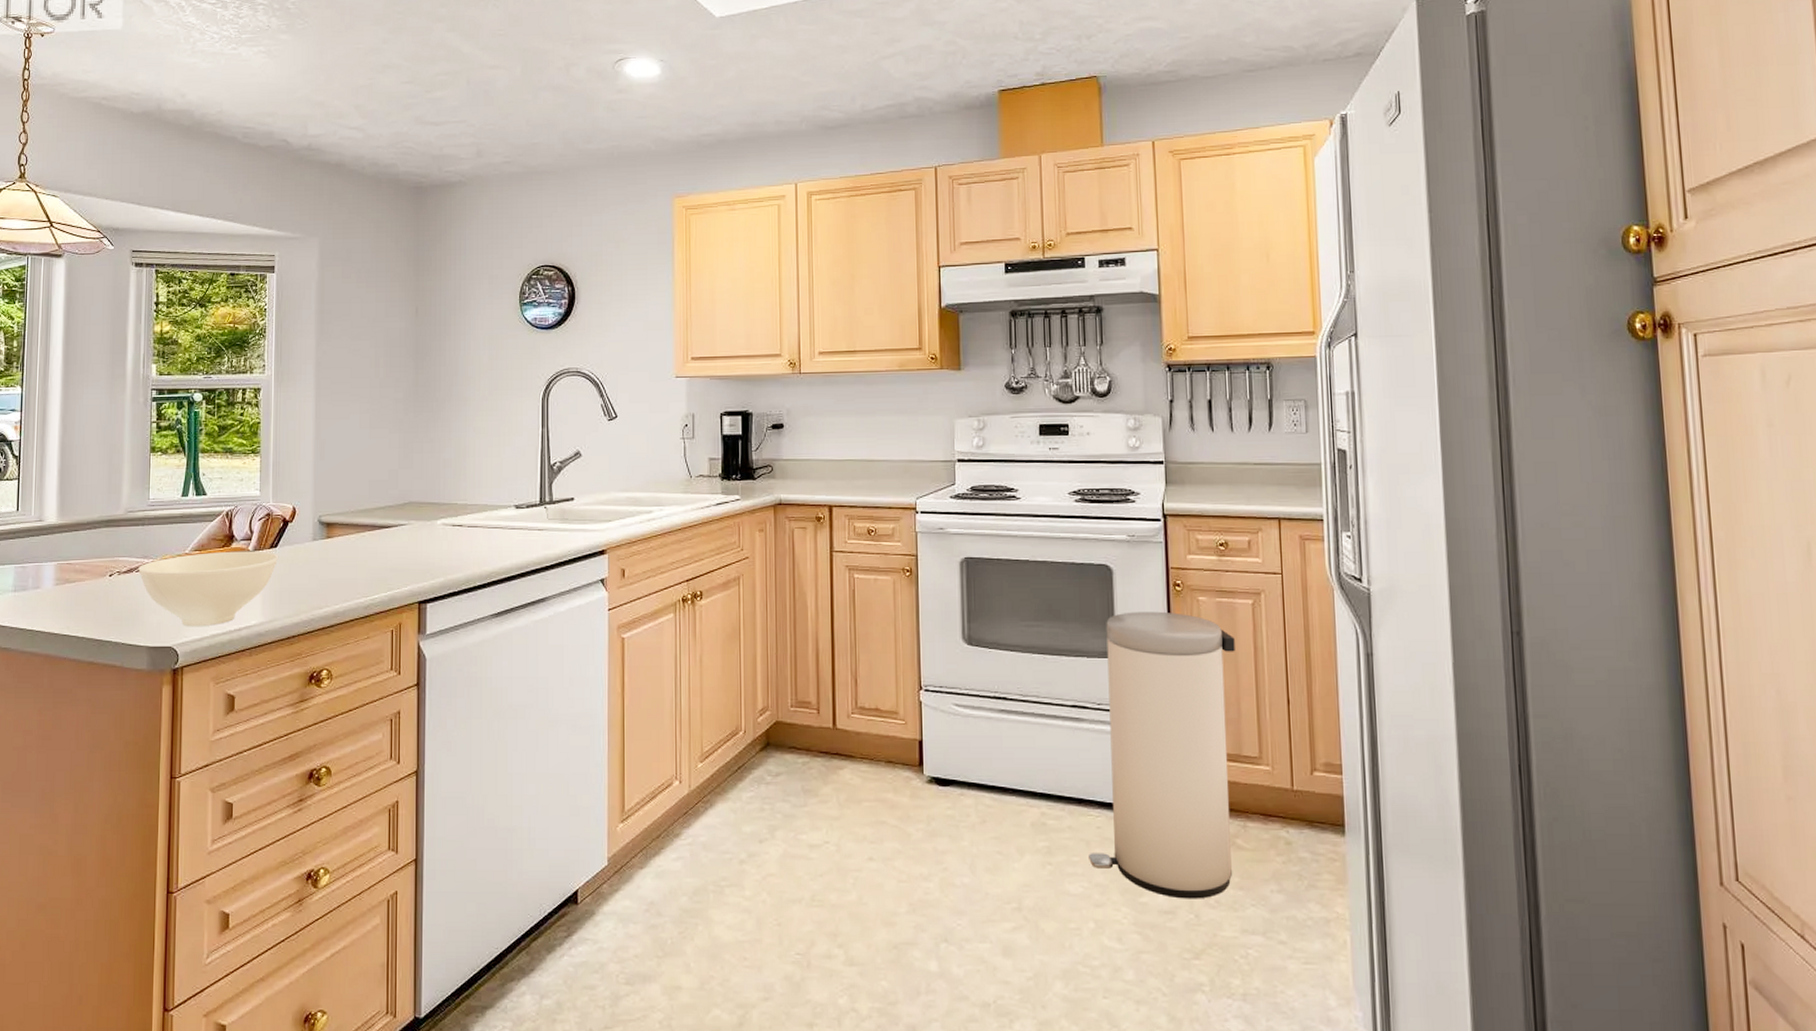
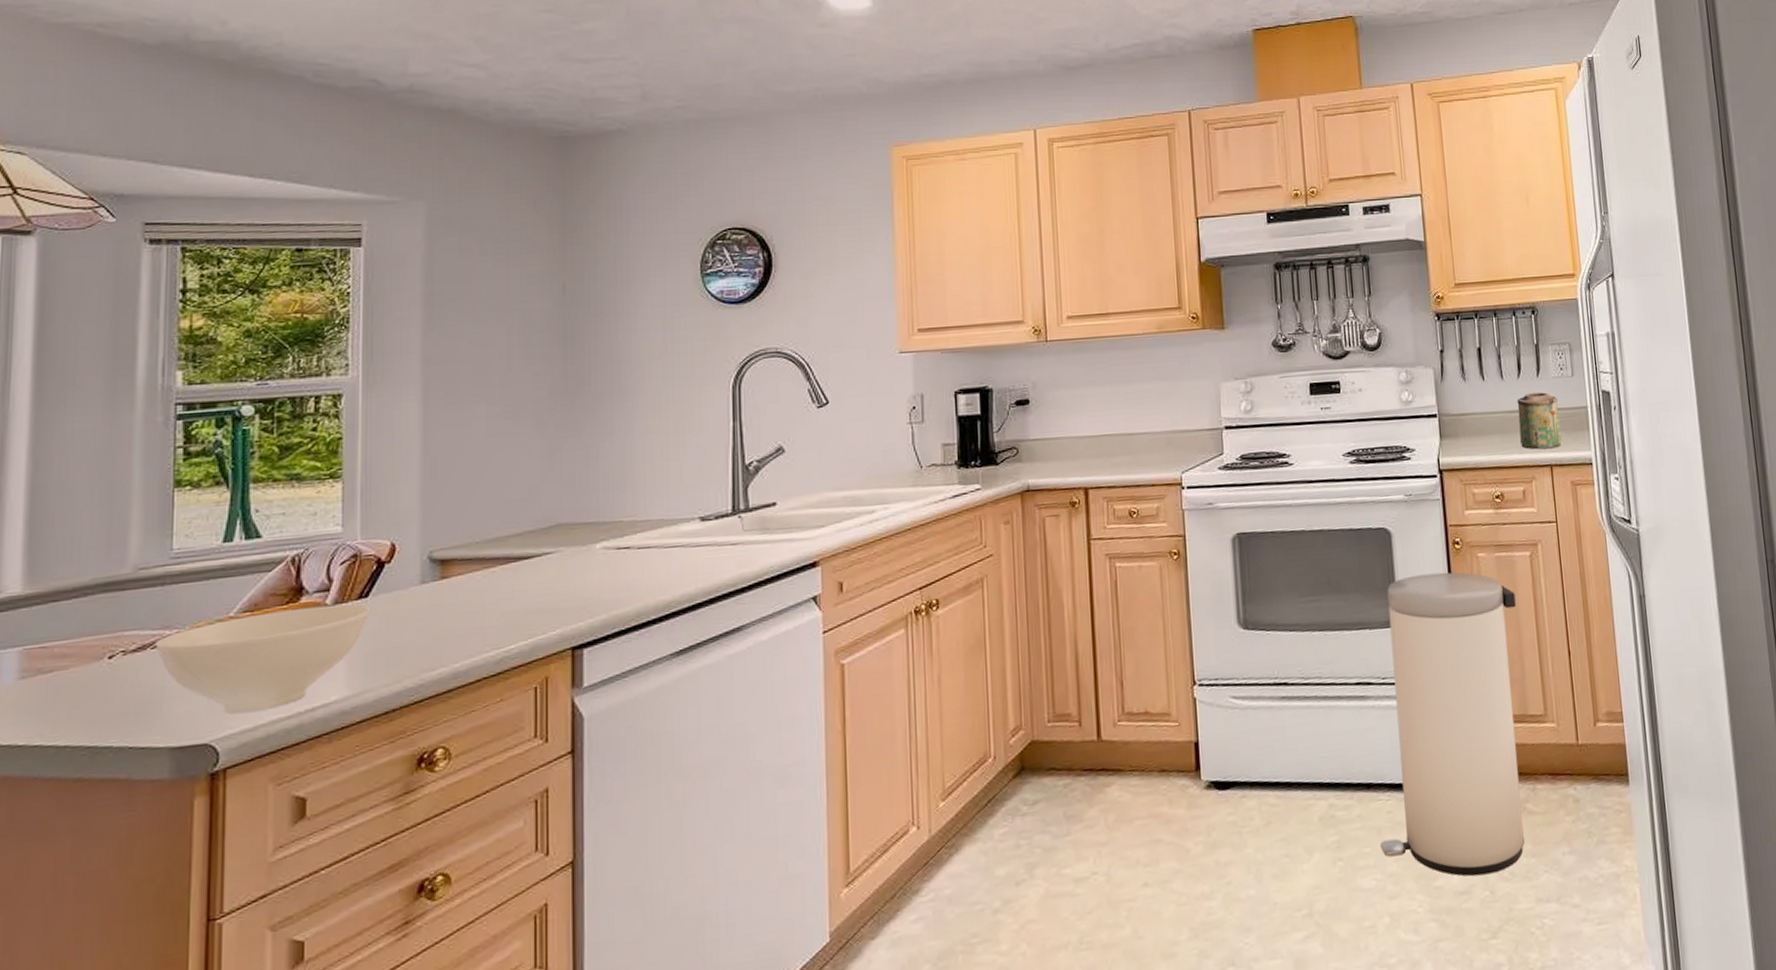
canister: none [1246,447,1293,502] -> present [1517,392,1563,450]

